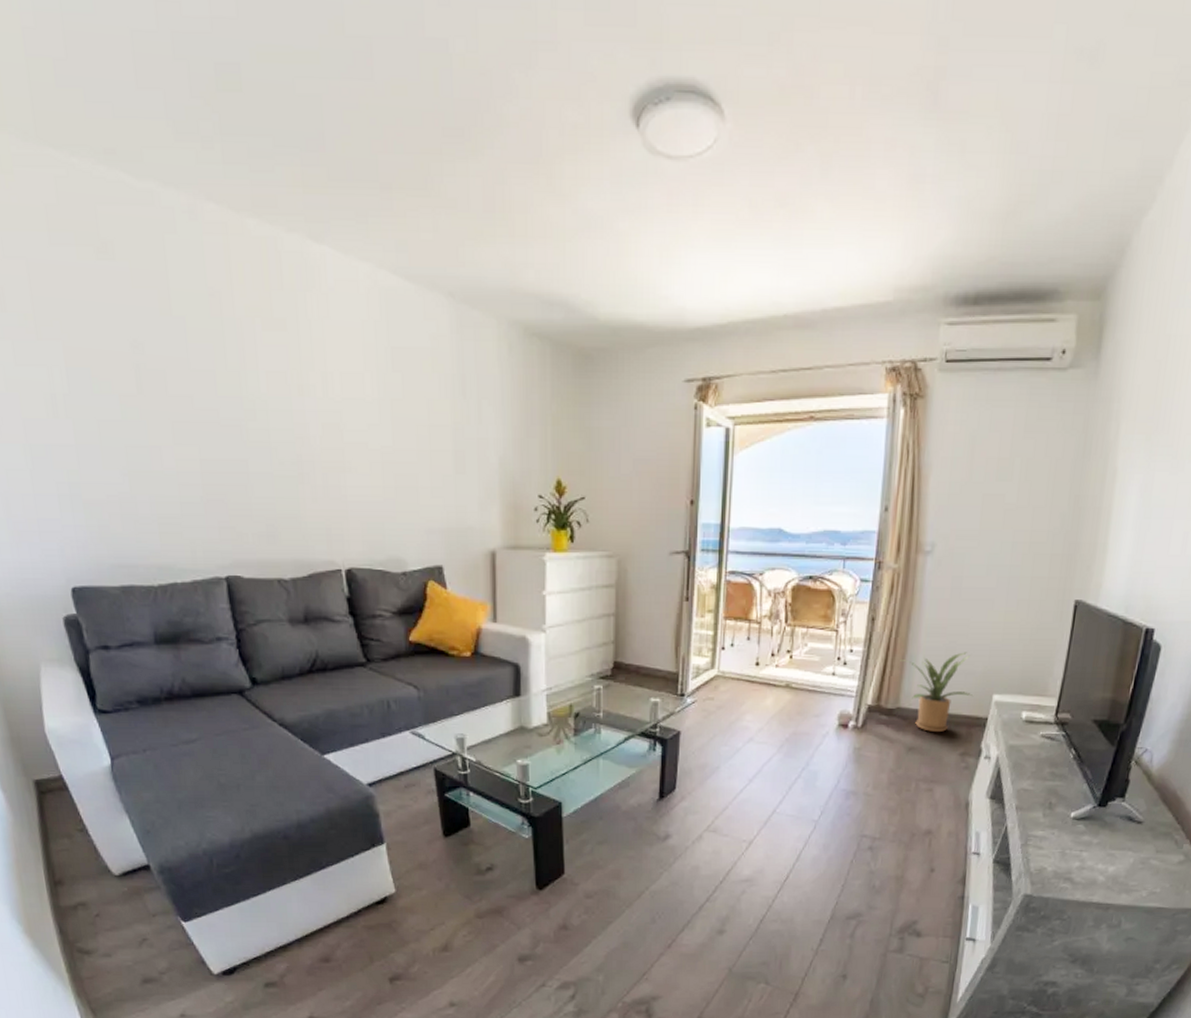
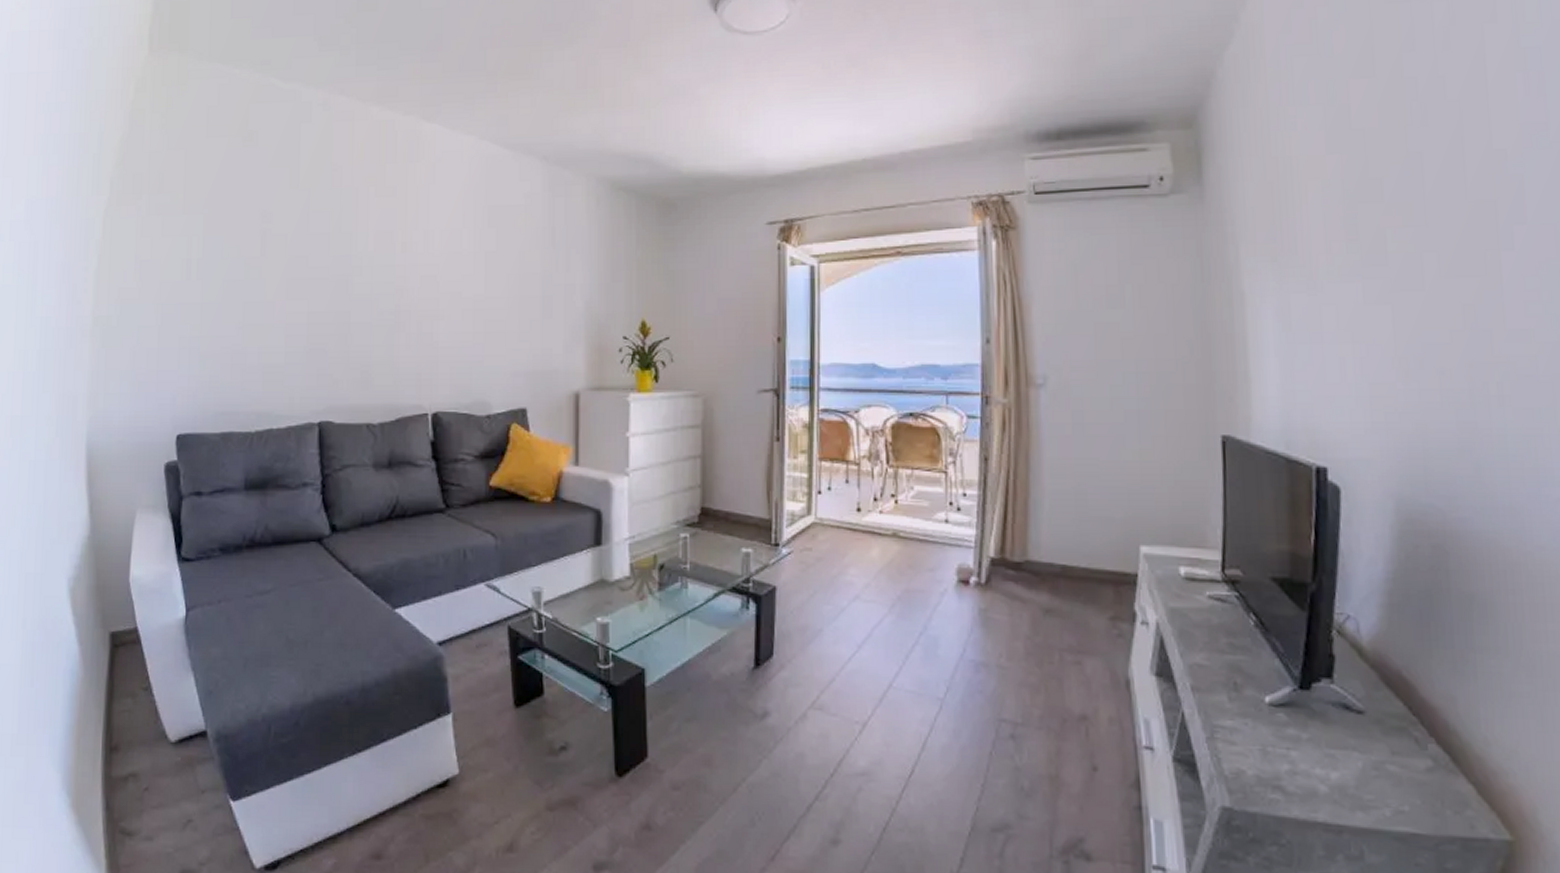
house plant: present [901,652,973,732] -> none [1024,496,1115,590]

